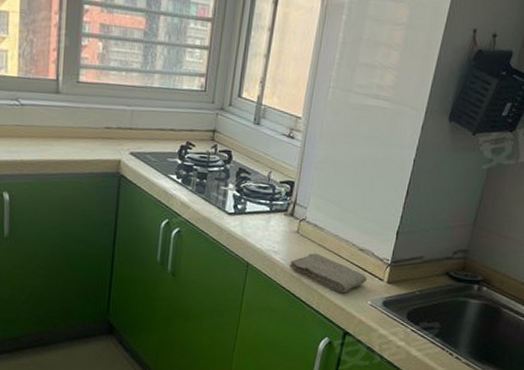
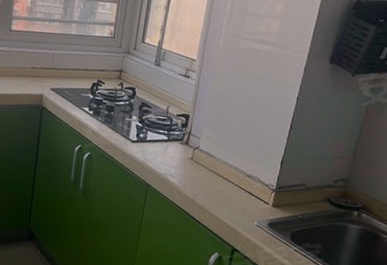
washcloth: present [288,253,367,293] -> none [183,177,254,213]

